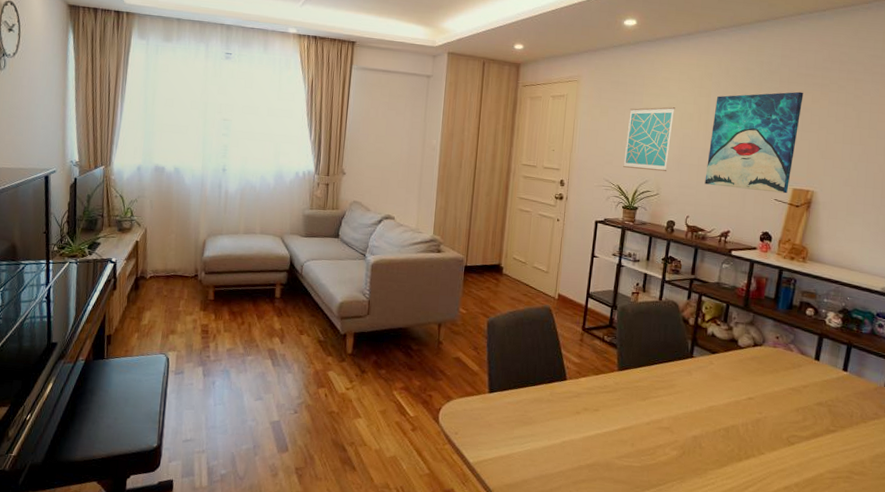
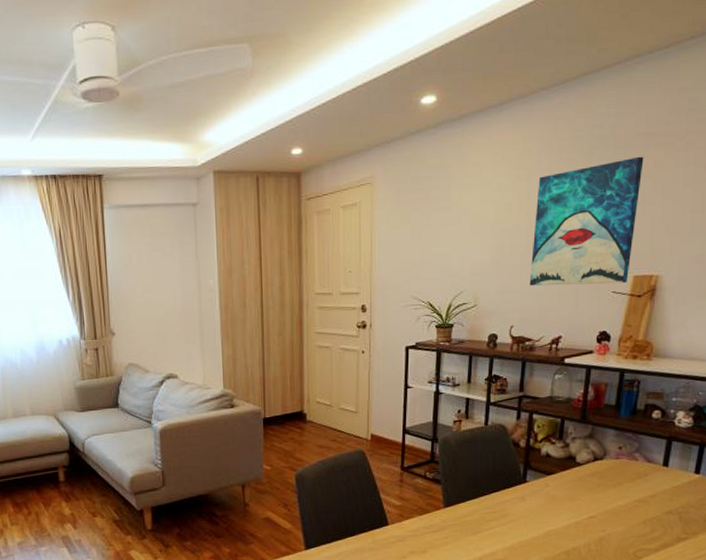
wall art: present [623,107,675,172] -> none [433,198,490,281]

